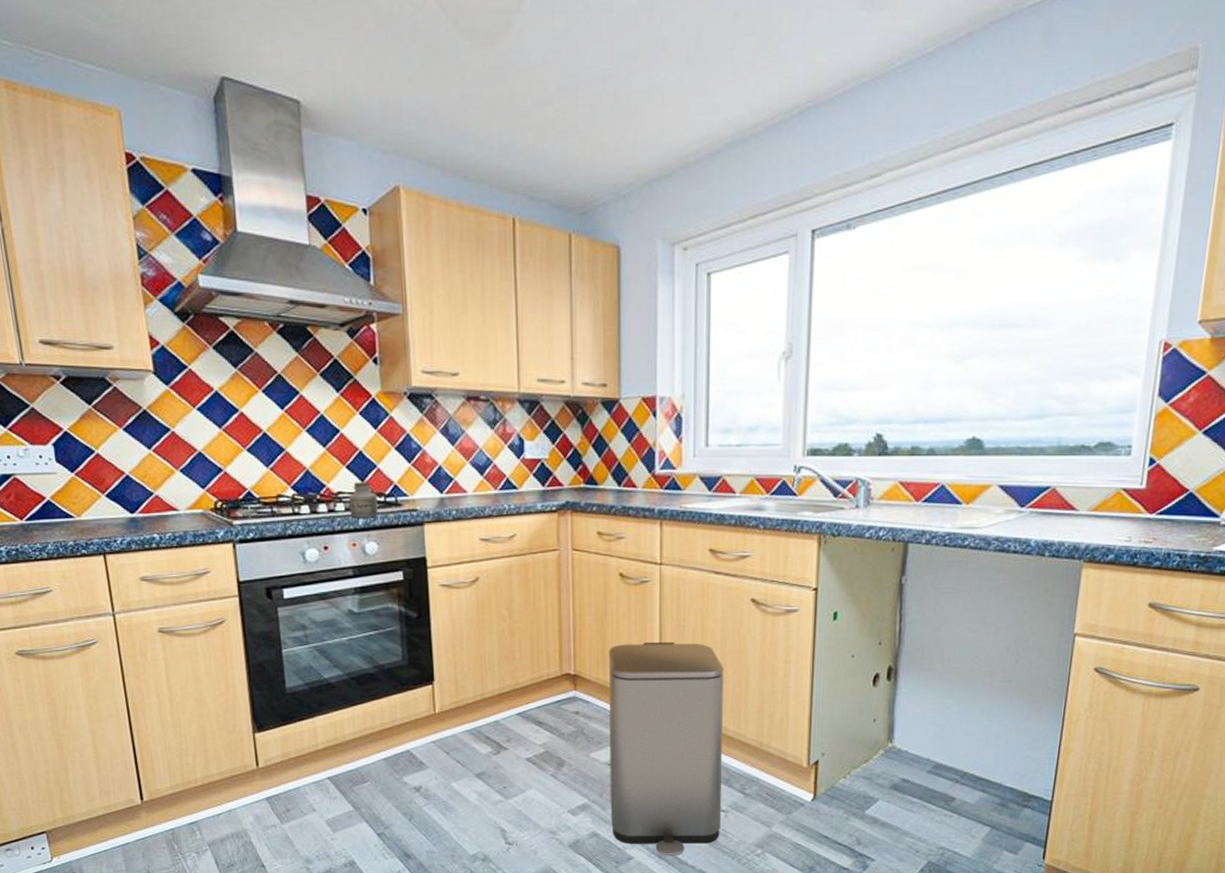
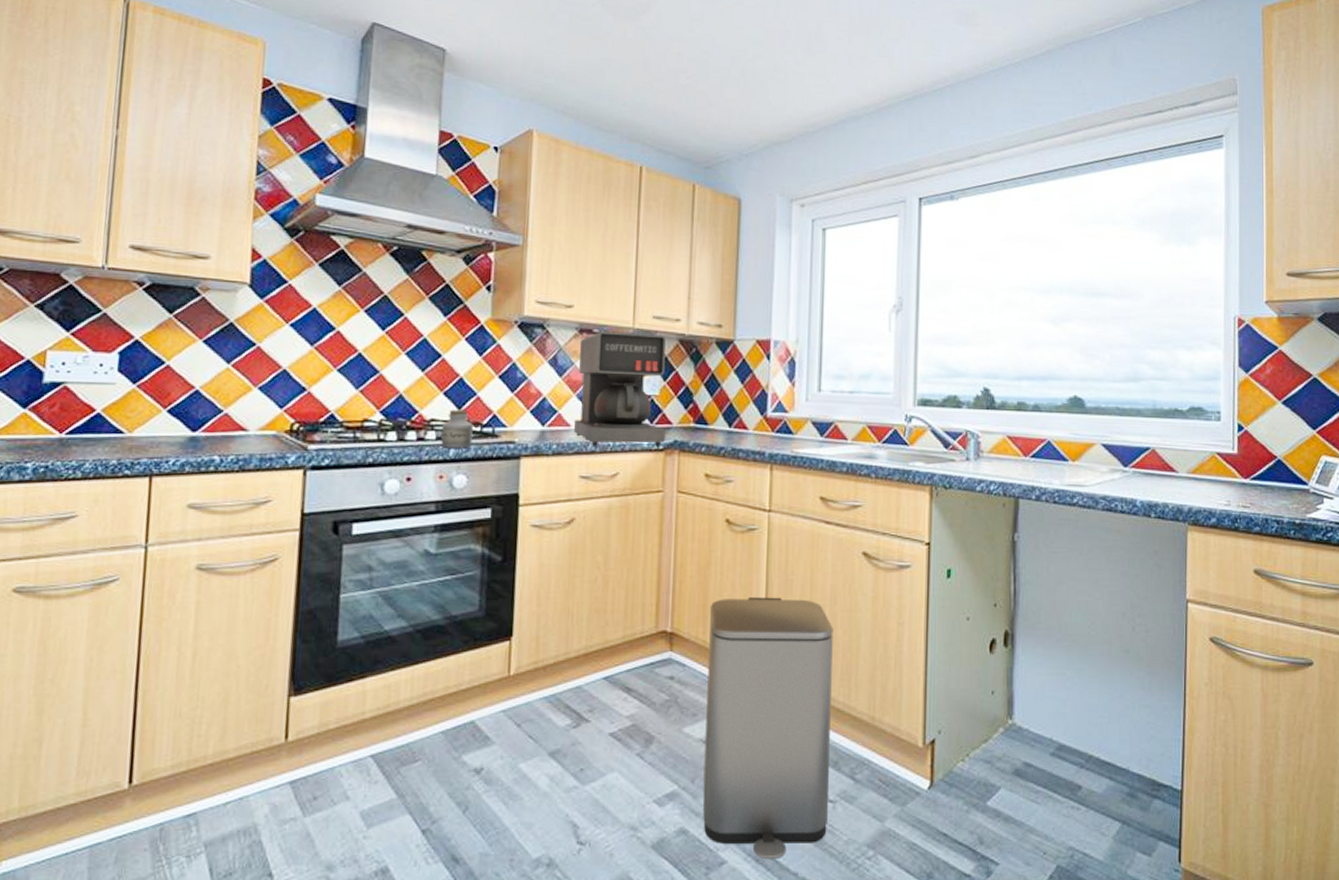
coffee maker: none [468,397,557,510] -> present [573,331,666,447]

